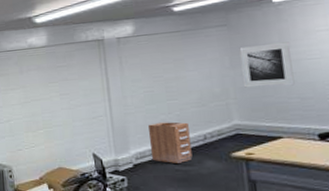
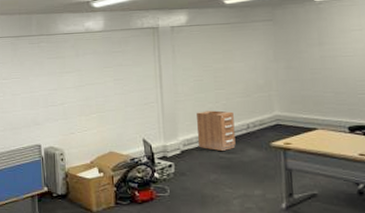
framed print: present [239,41,295,88] -> none [282,39,330,81]

